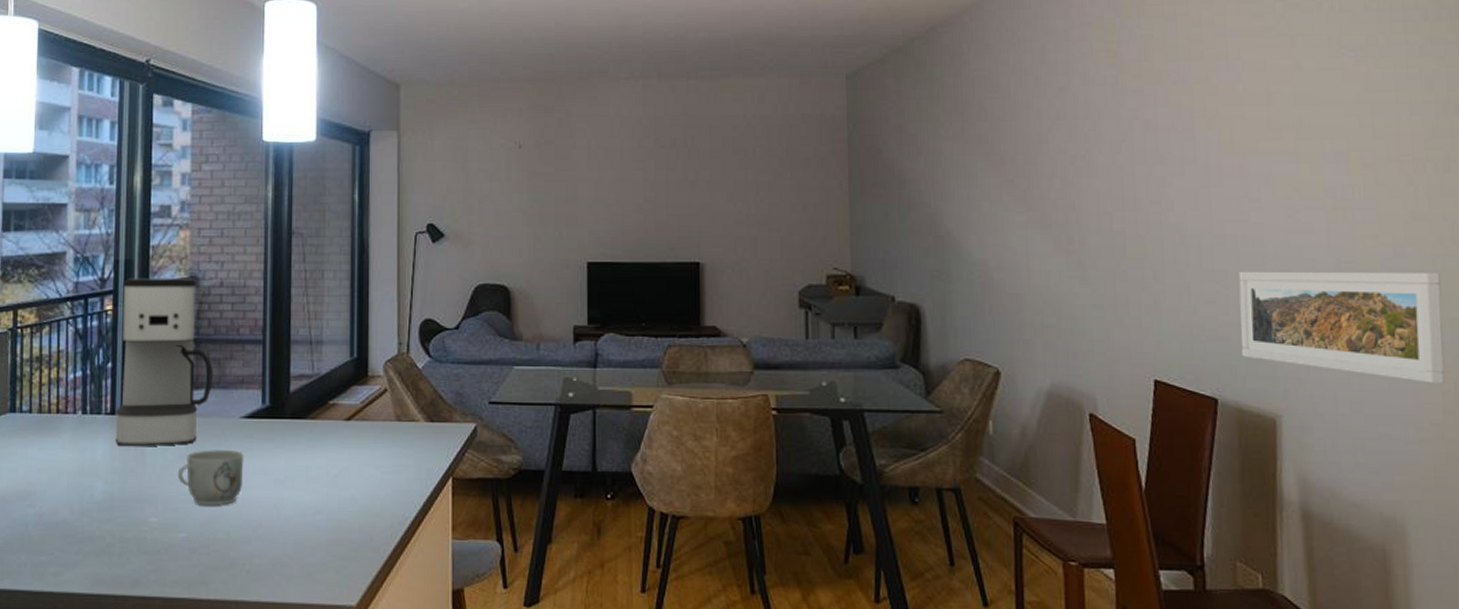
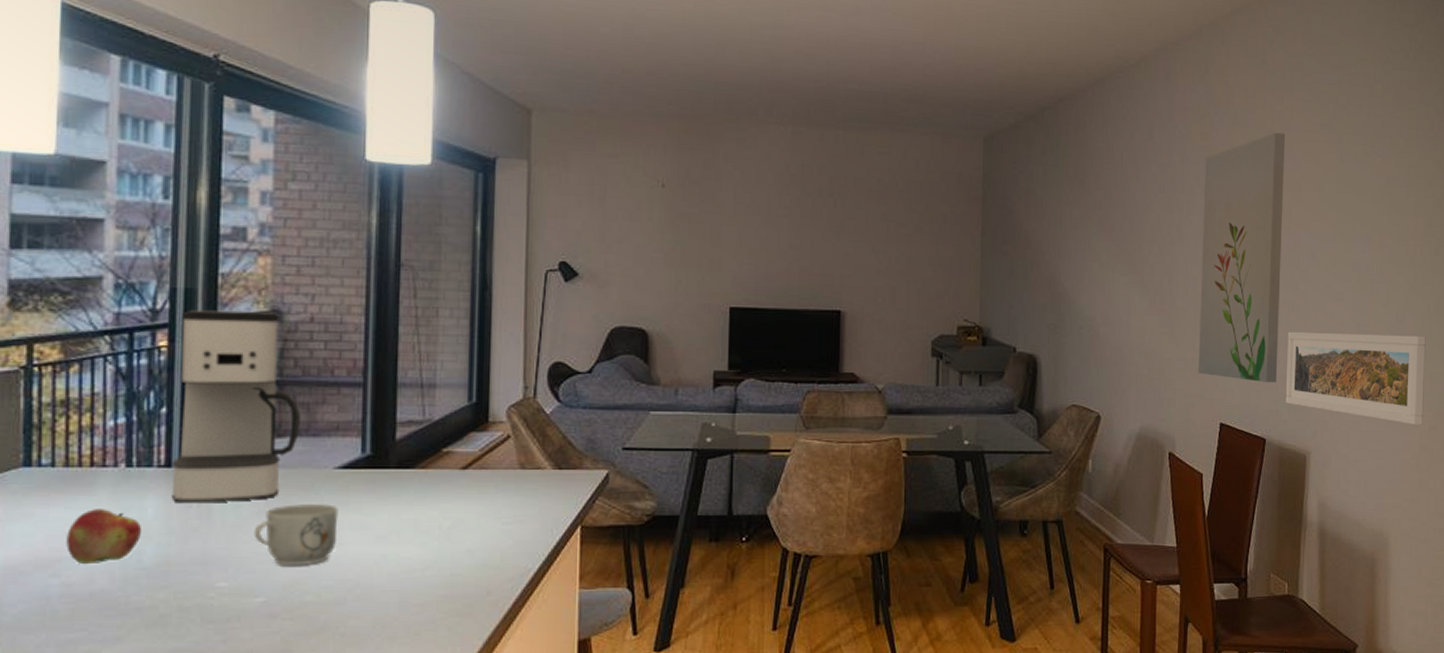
fruit: none [39,450,94,497] -> present [66,509,142,564]
wall art: none [1114,41,1228,333] -> present [1198,132,1286,383]

